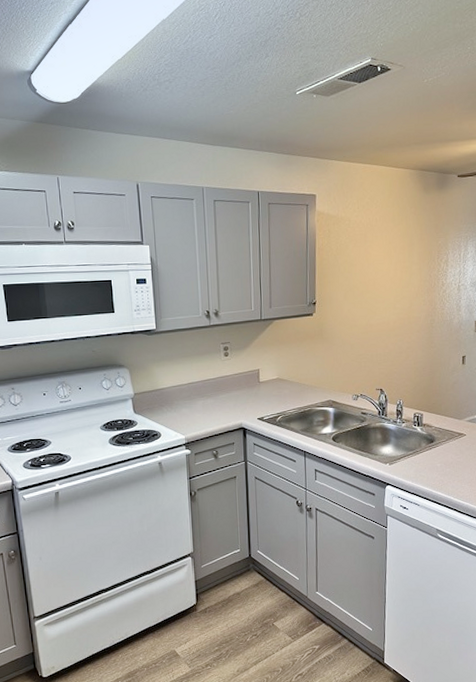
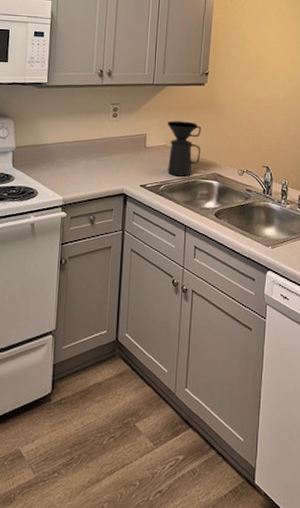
coffee maker: none [279,353,314,407] -> present [167,121,202,177]

